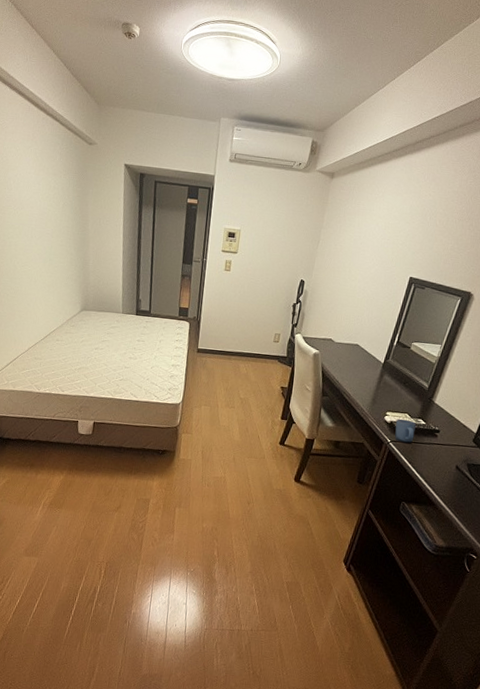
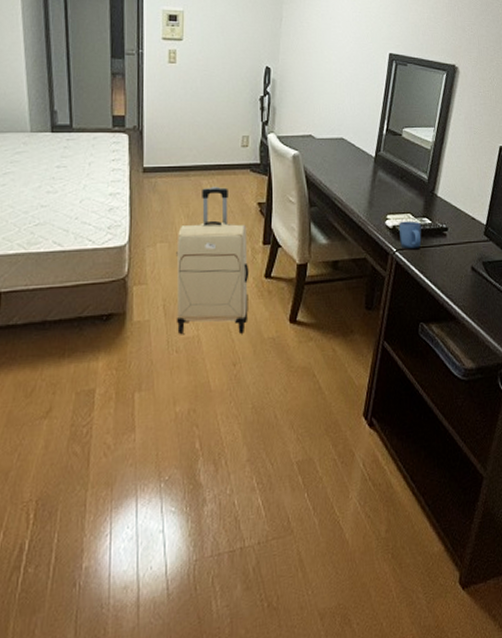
suitcase: none [210,369,270,482] -> present [176,186,249,334]

